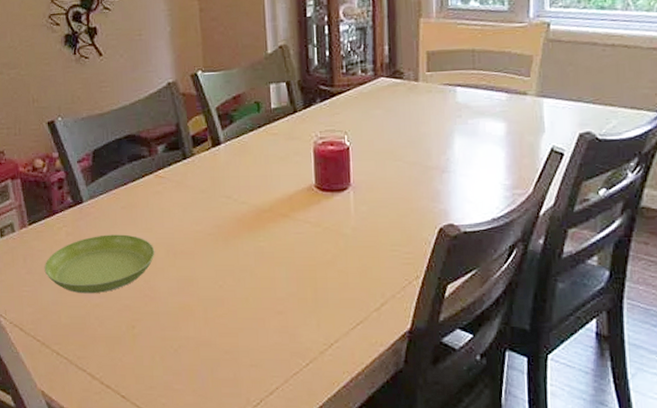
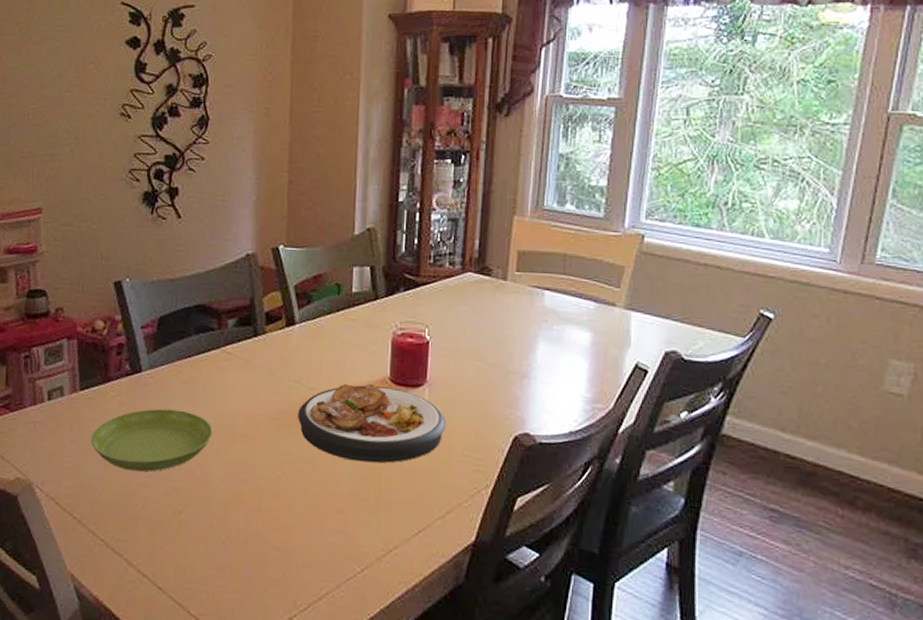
plate: none [232,192,373,266] -> present [298,383,446,463]

